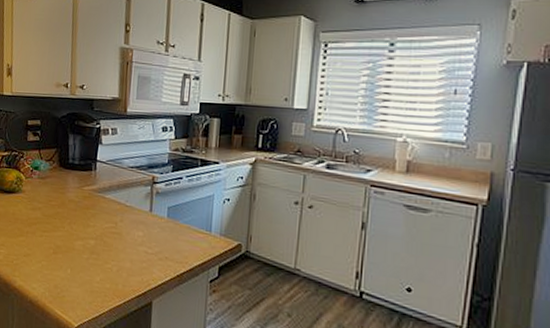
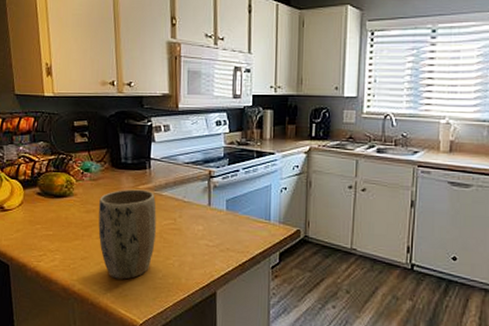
plant pot: none [42,189,99,280] -> present [98,189,157,280]

